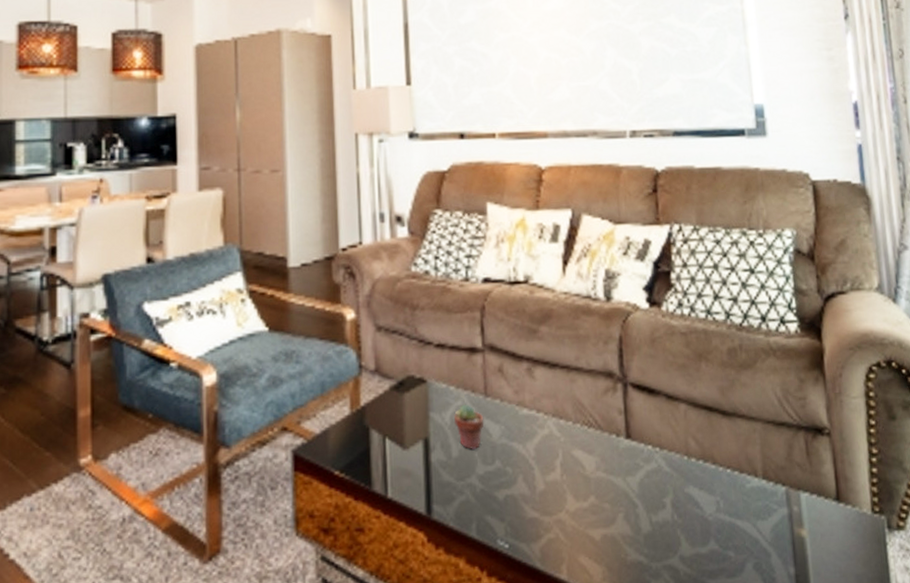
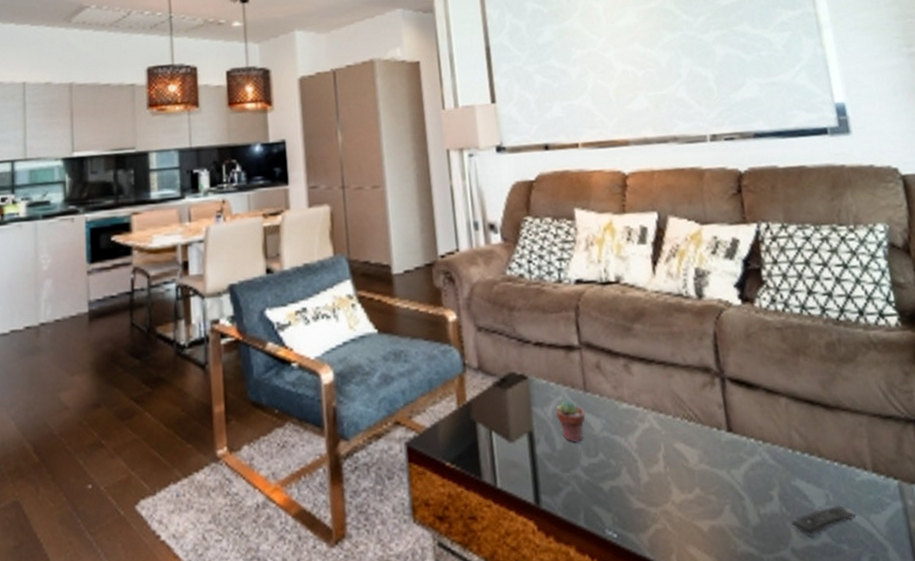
remote control: none [682,512,743,545] -> present [792,505,855,538]

